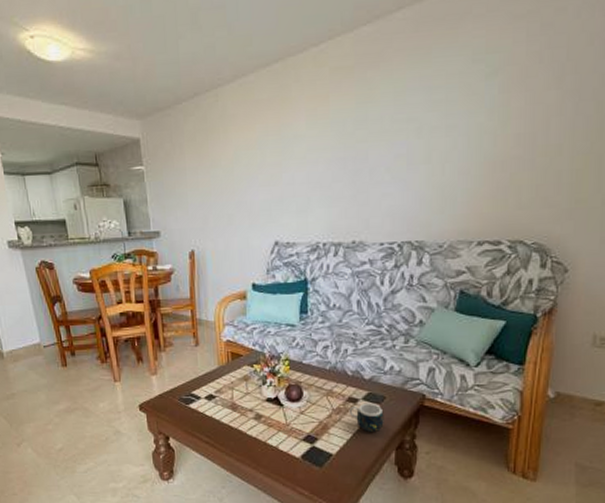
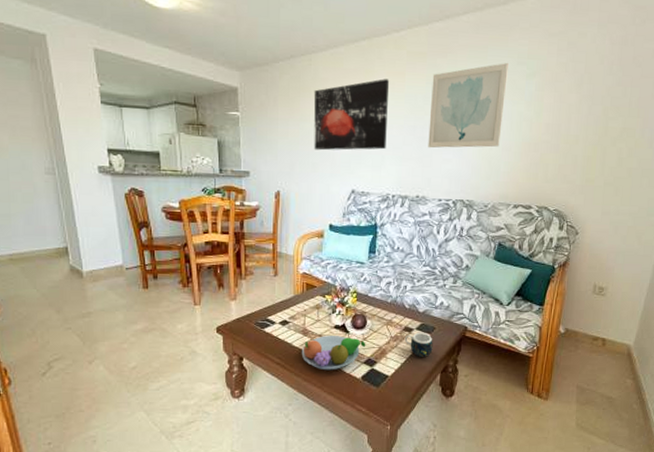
wall art: none [223,105,312,200] -> present [313,79,390,151]
fruit bowl: none [231,410,304,450] -> present [301,336,366,371]
wall art: none [362,62,462,183] -> present [428,62,510,149]

